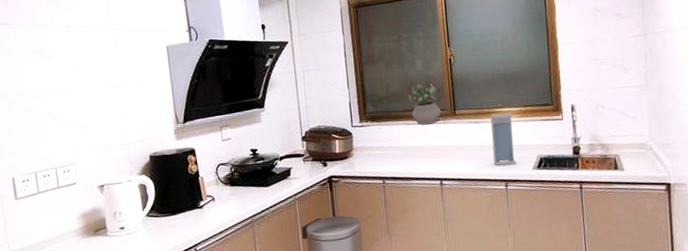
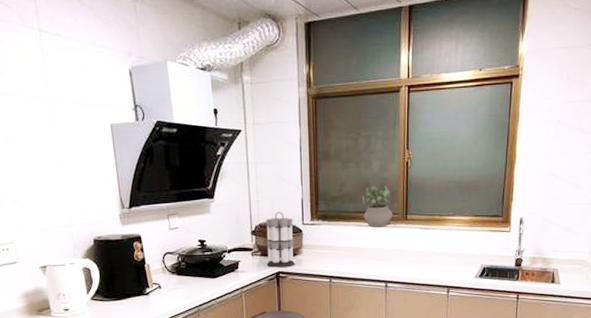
spice rack: none [315,115,346,172] -> present [266,211,295,268]
soap dispenser: present [490,112,516,166] -> none [438,221,462,272]

